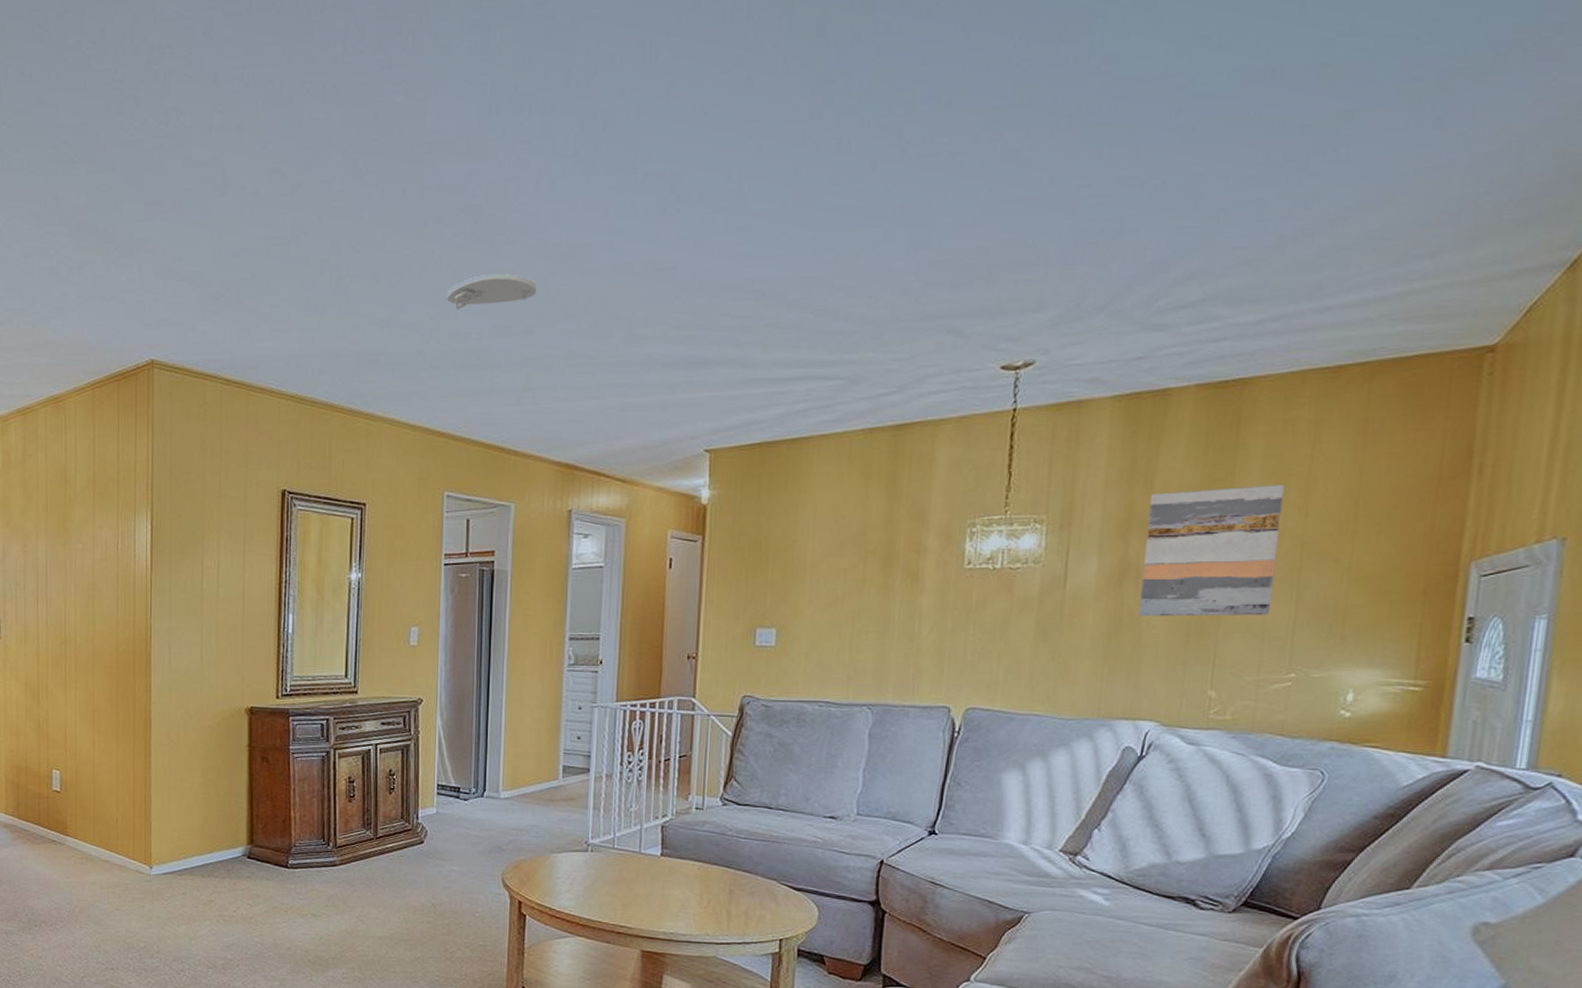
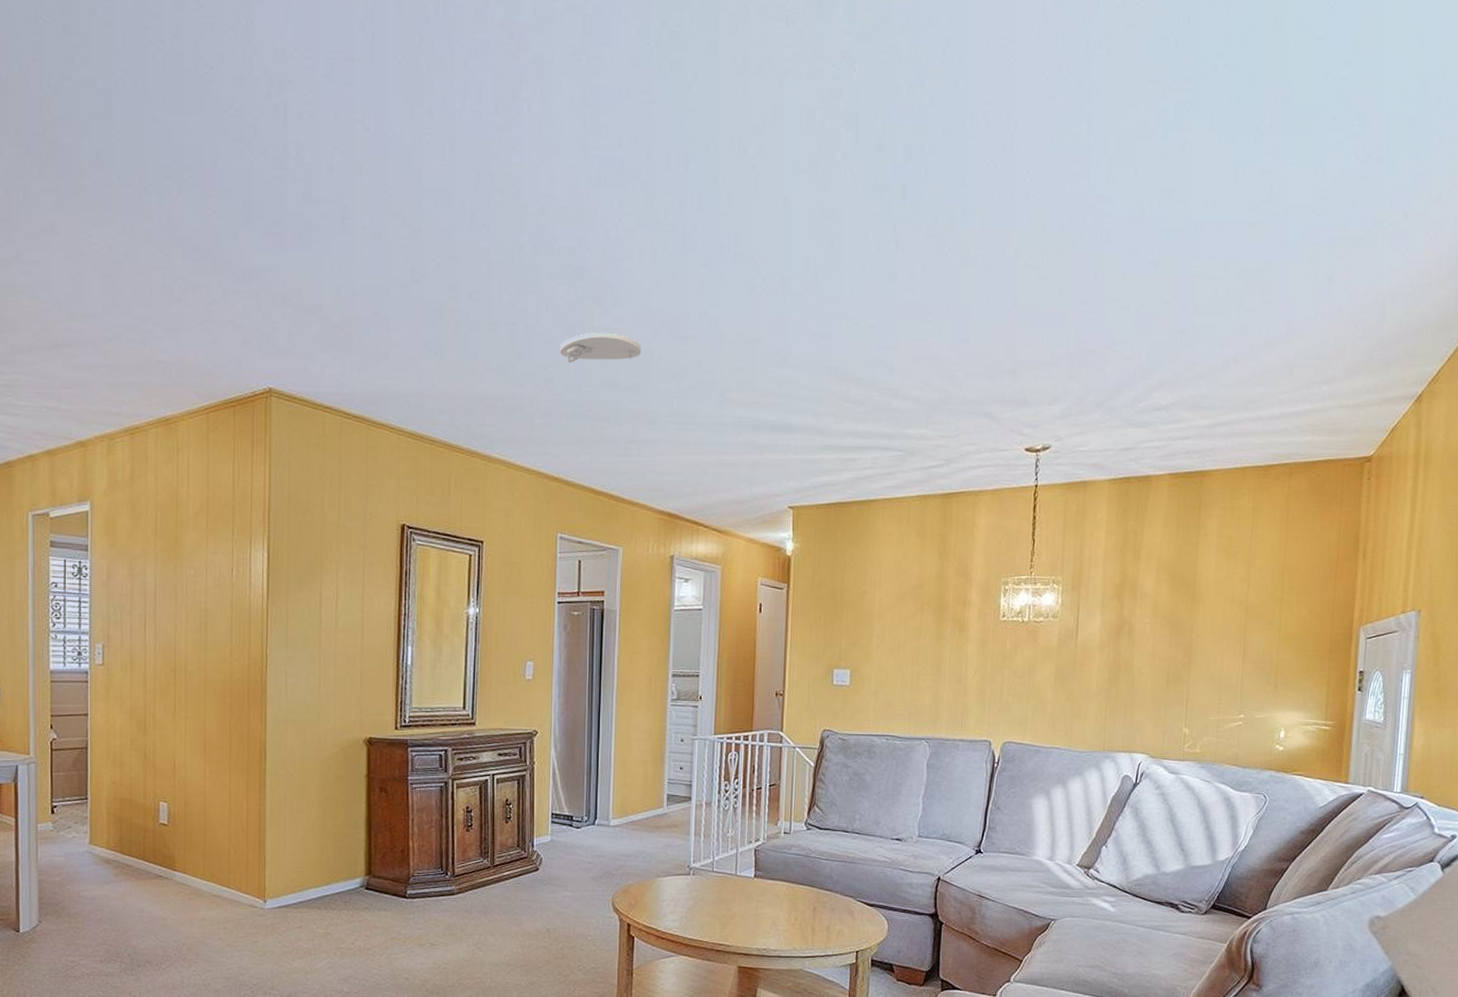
wall art: present [1138,484,1284,617] -> none [1131,558,1233,666]

